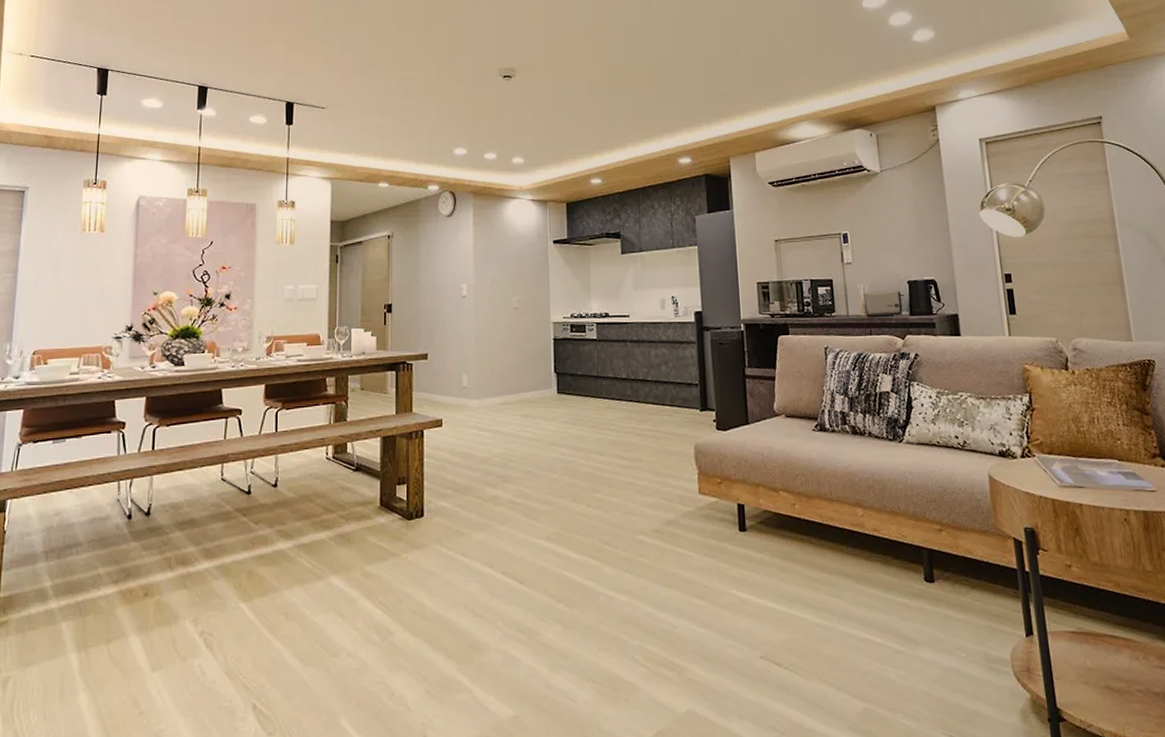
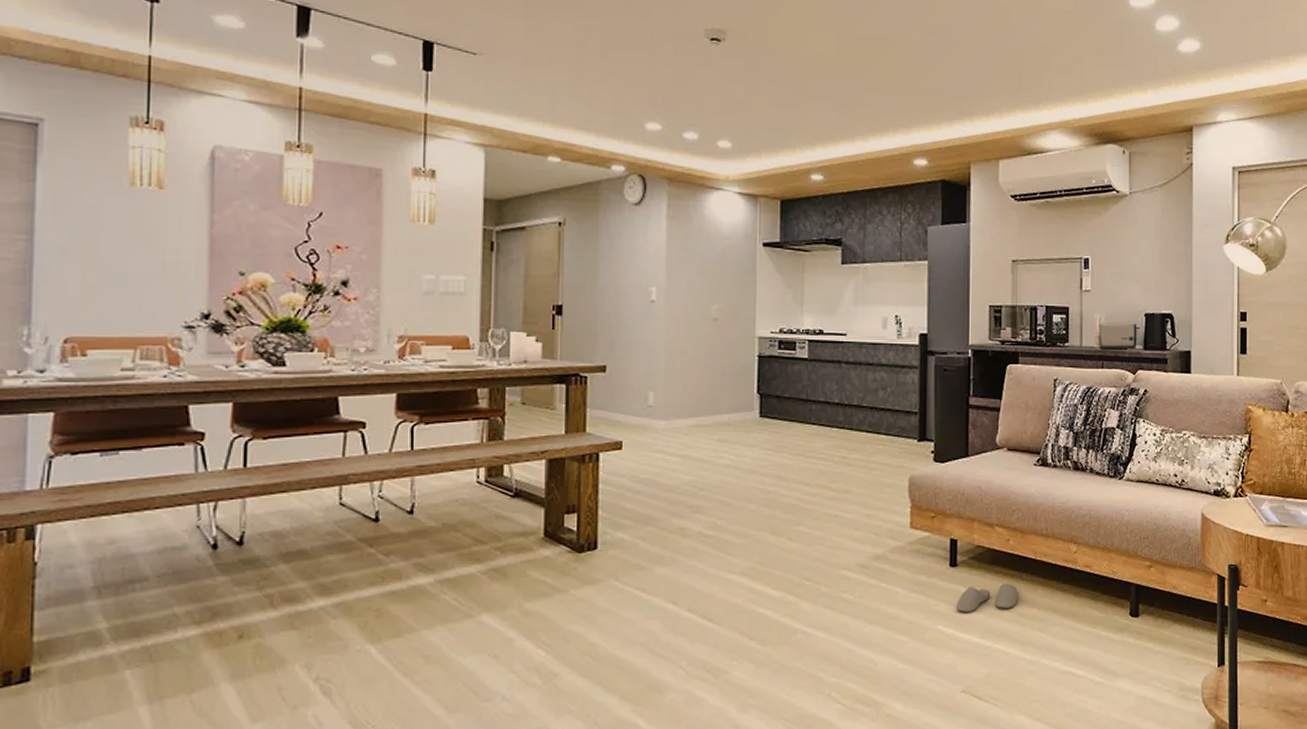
slippers: none [748,547,809,578] -> present [956,583,1019,613]

